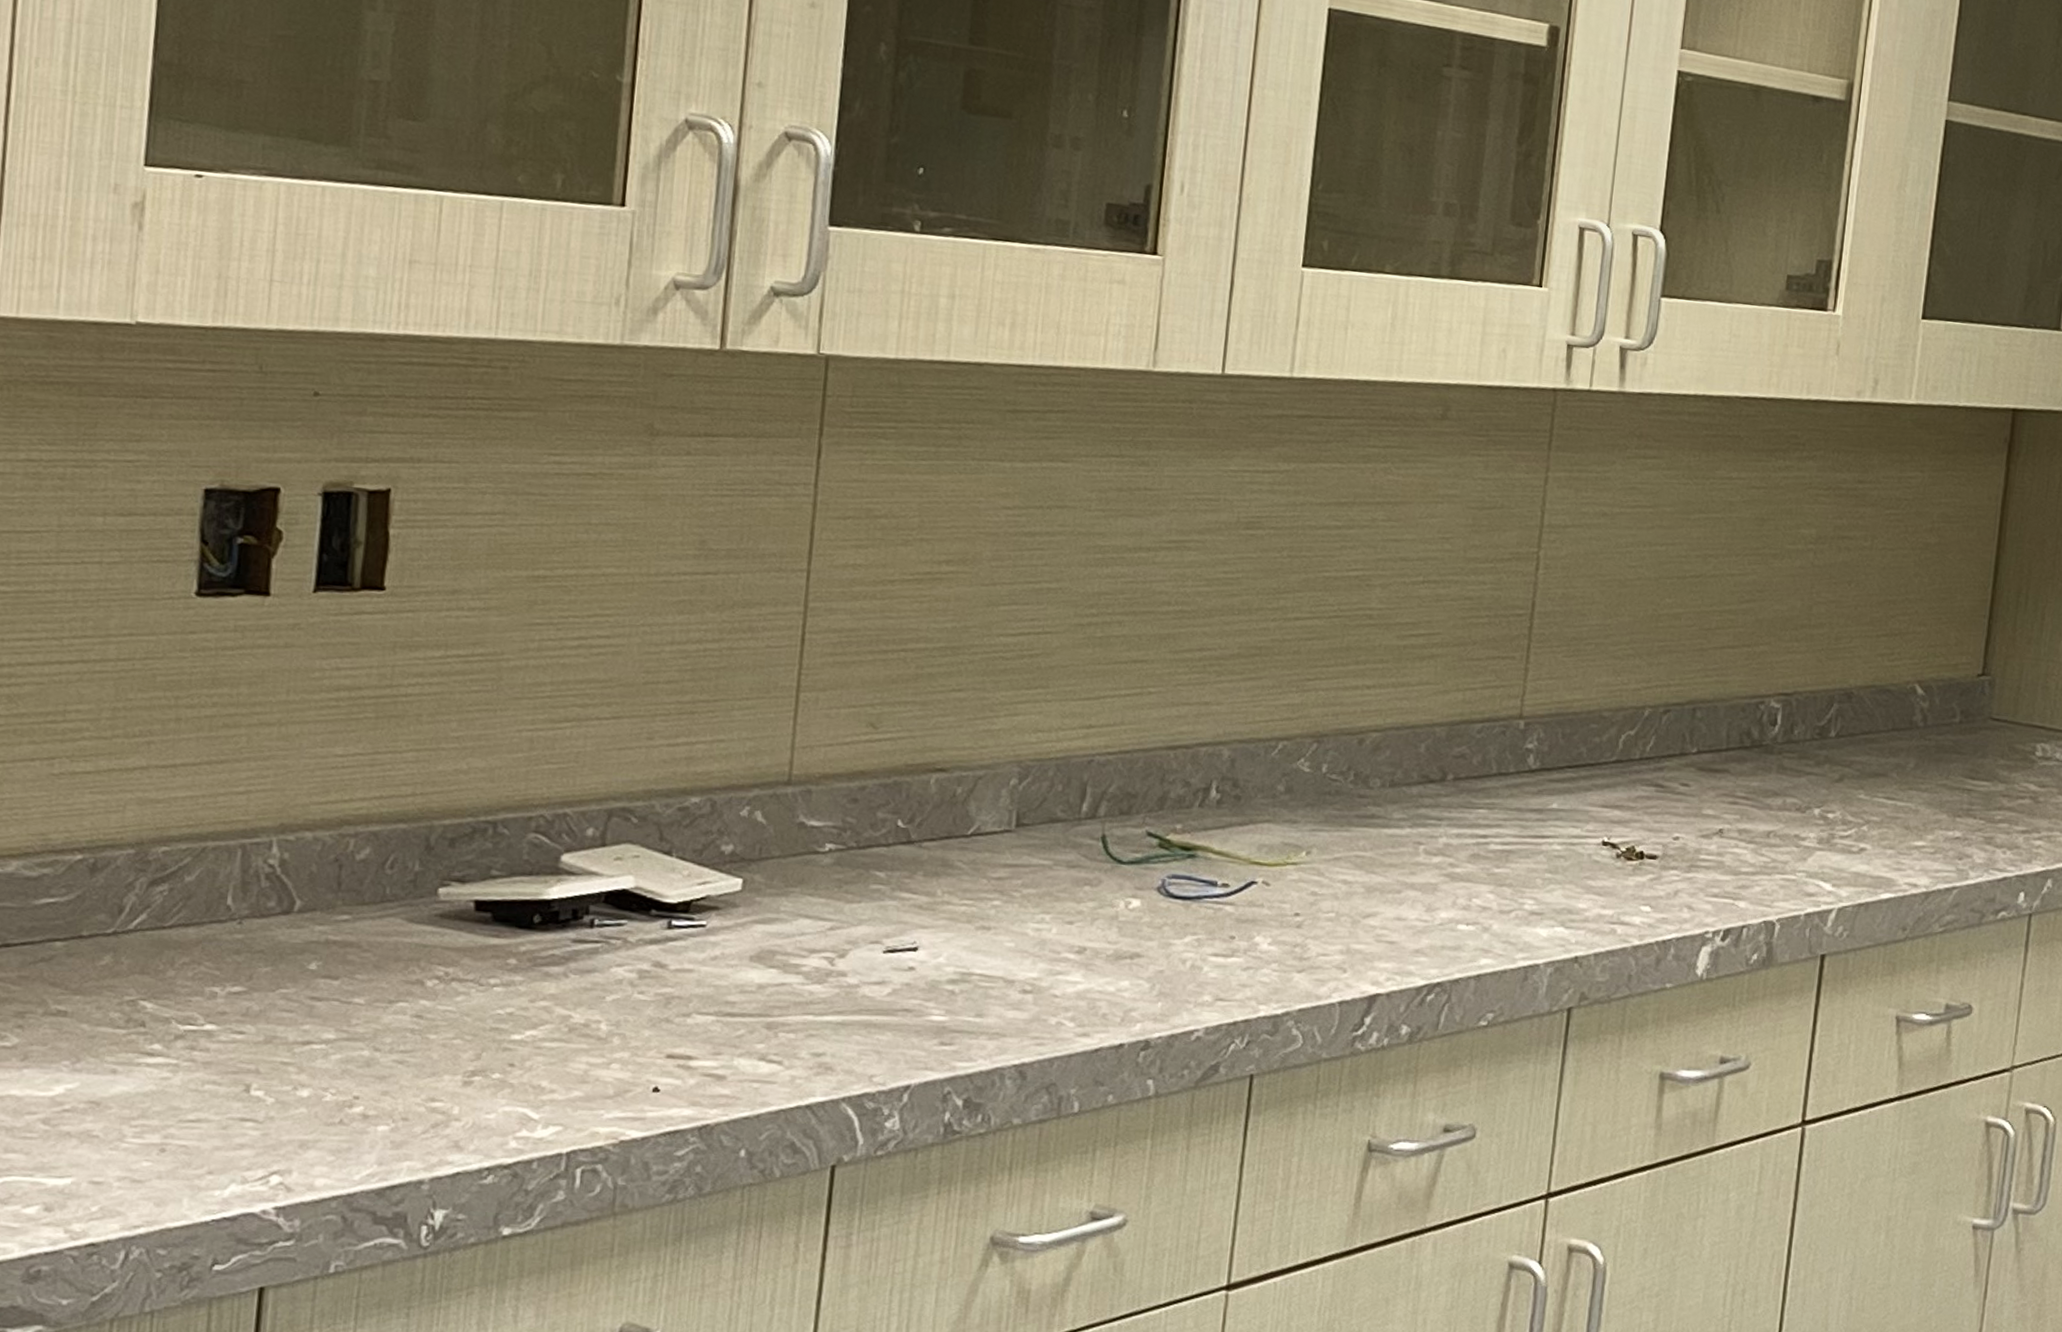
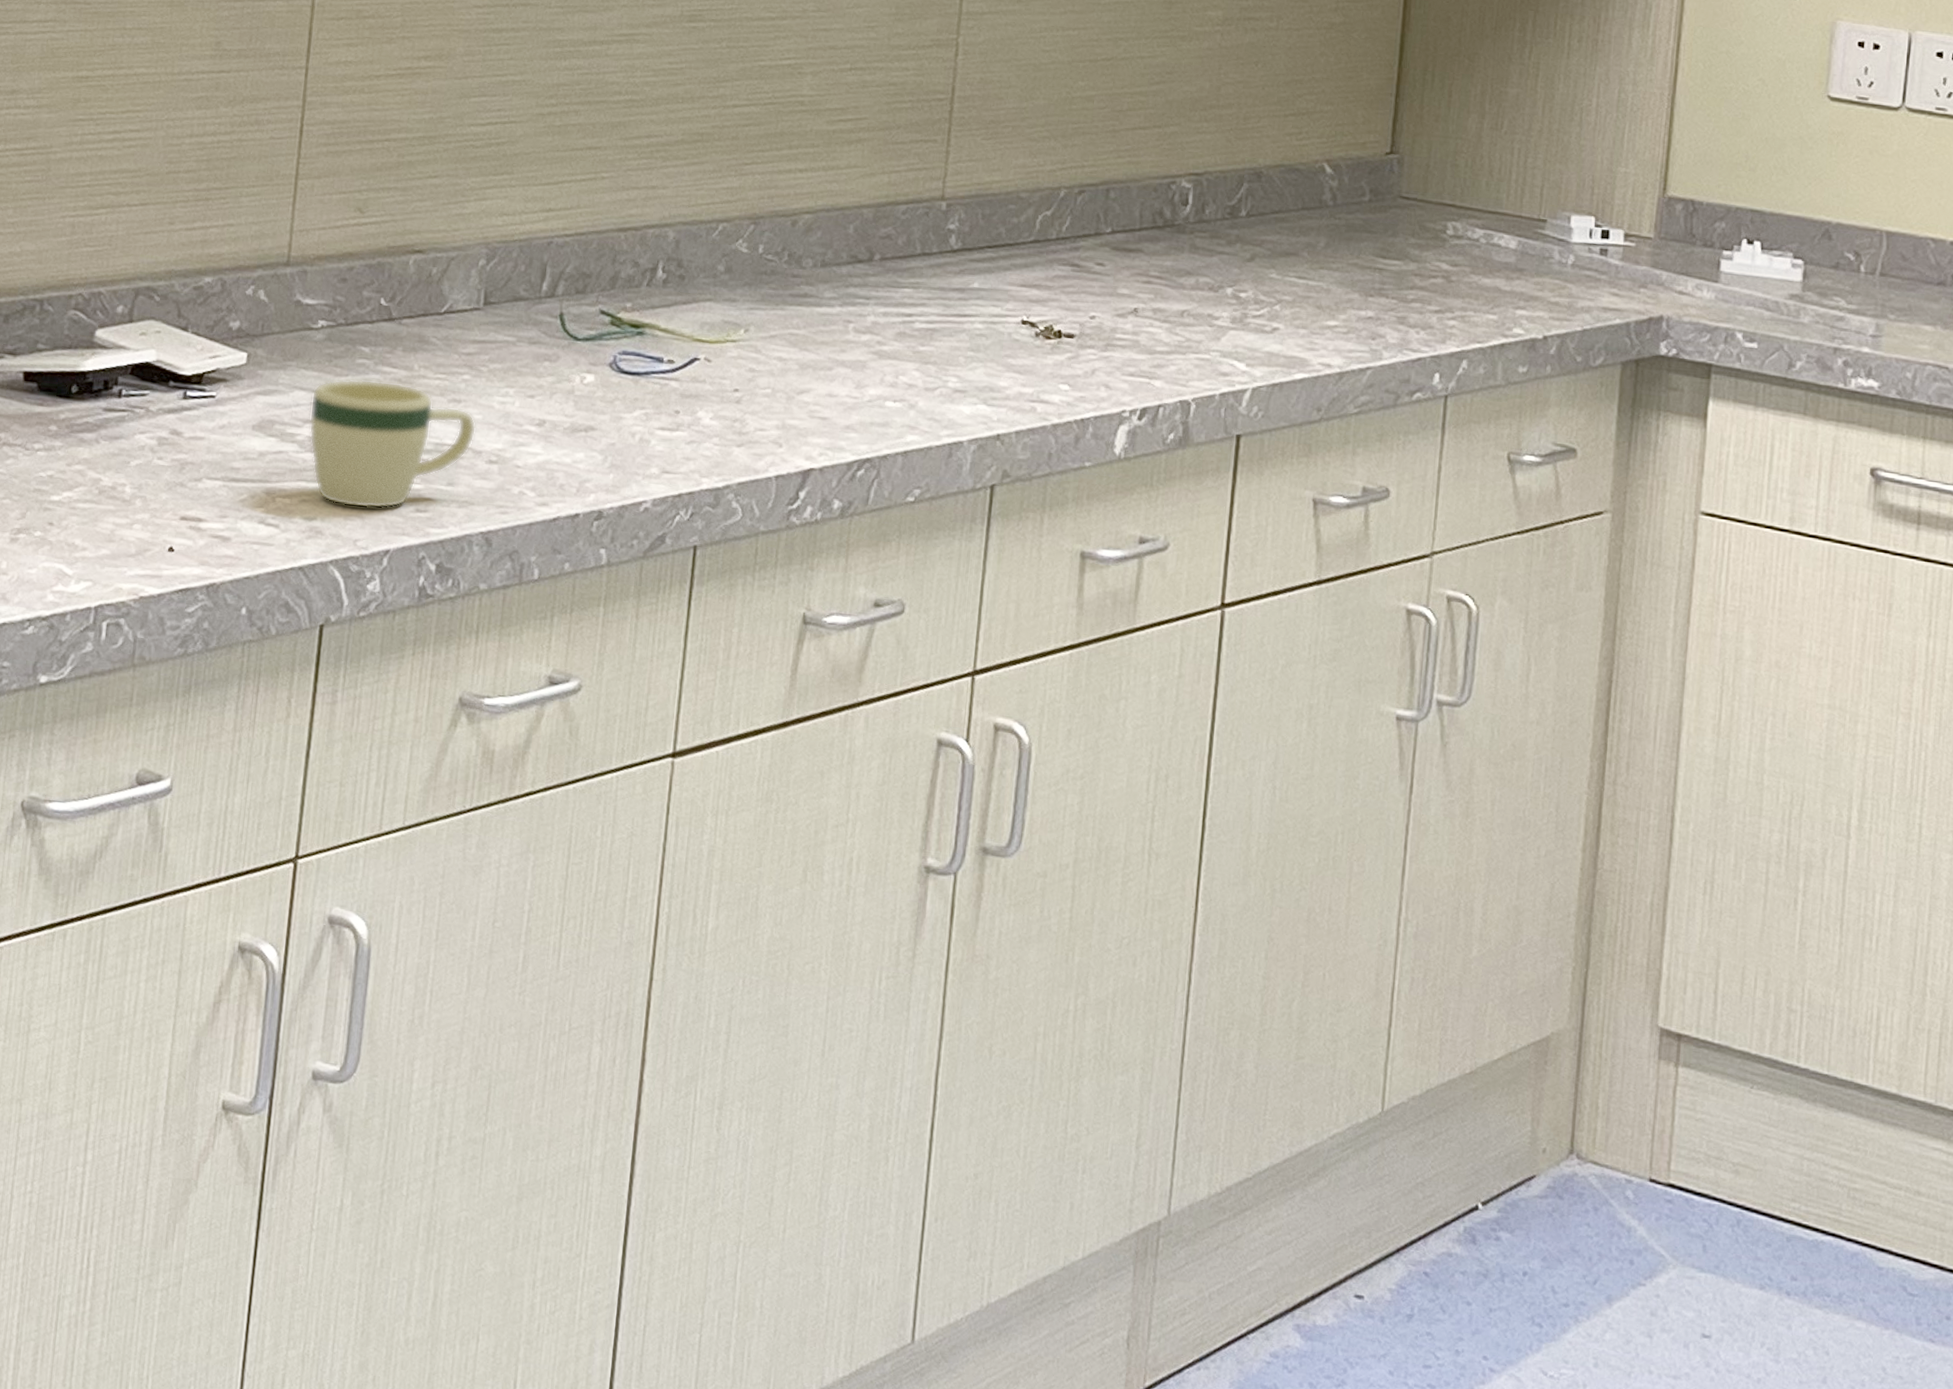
mug: none [816,906,1008,1043] -> present [309,379,477,509]

